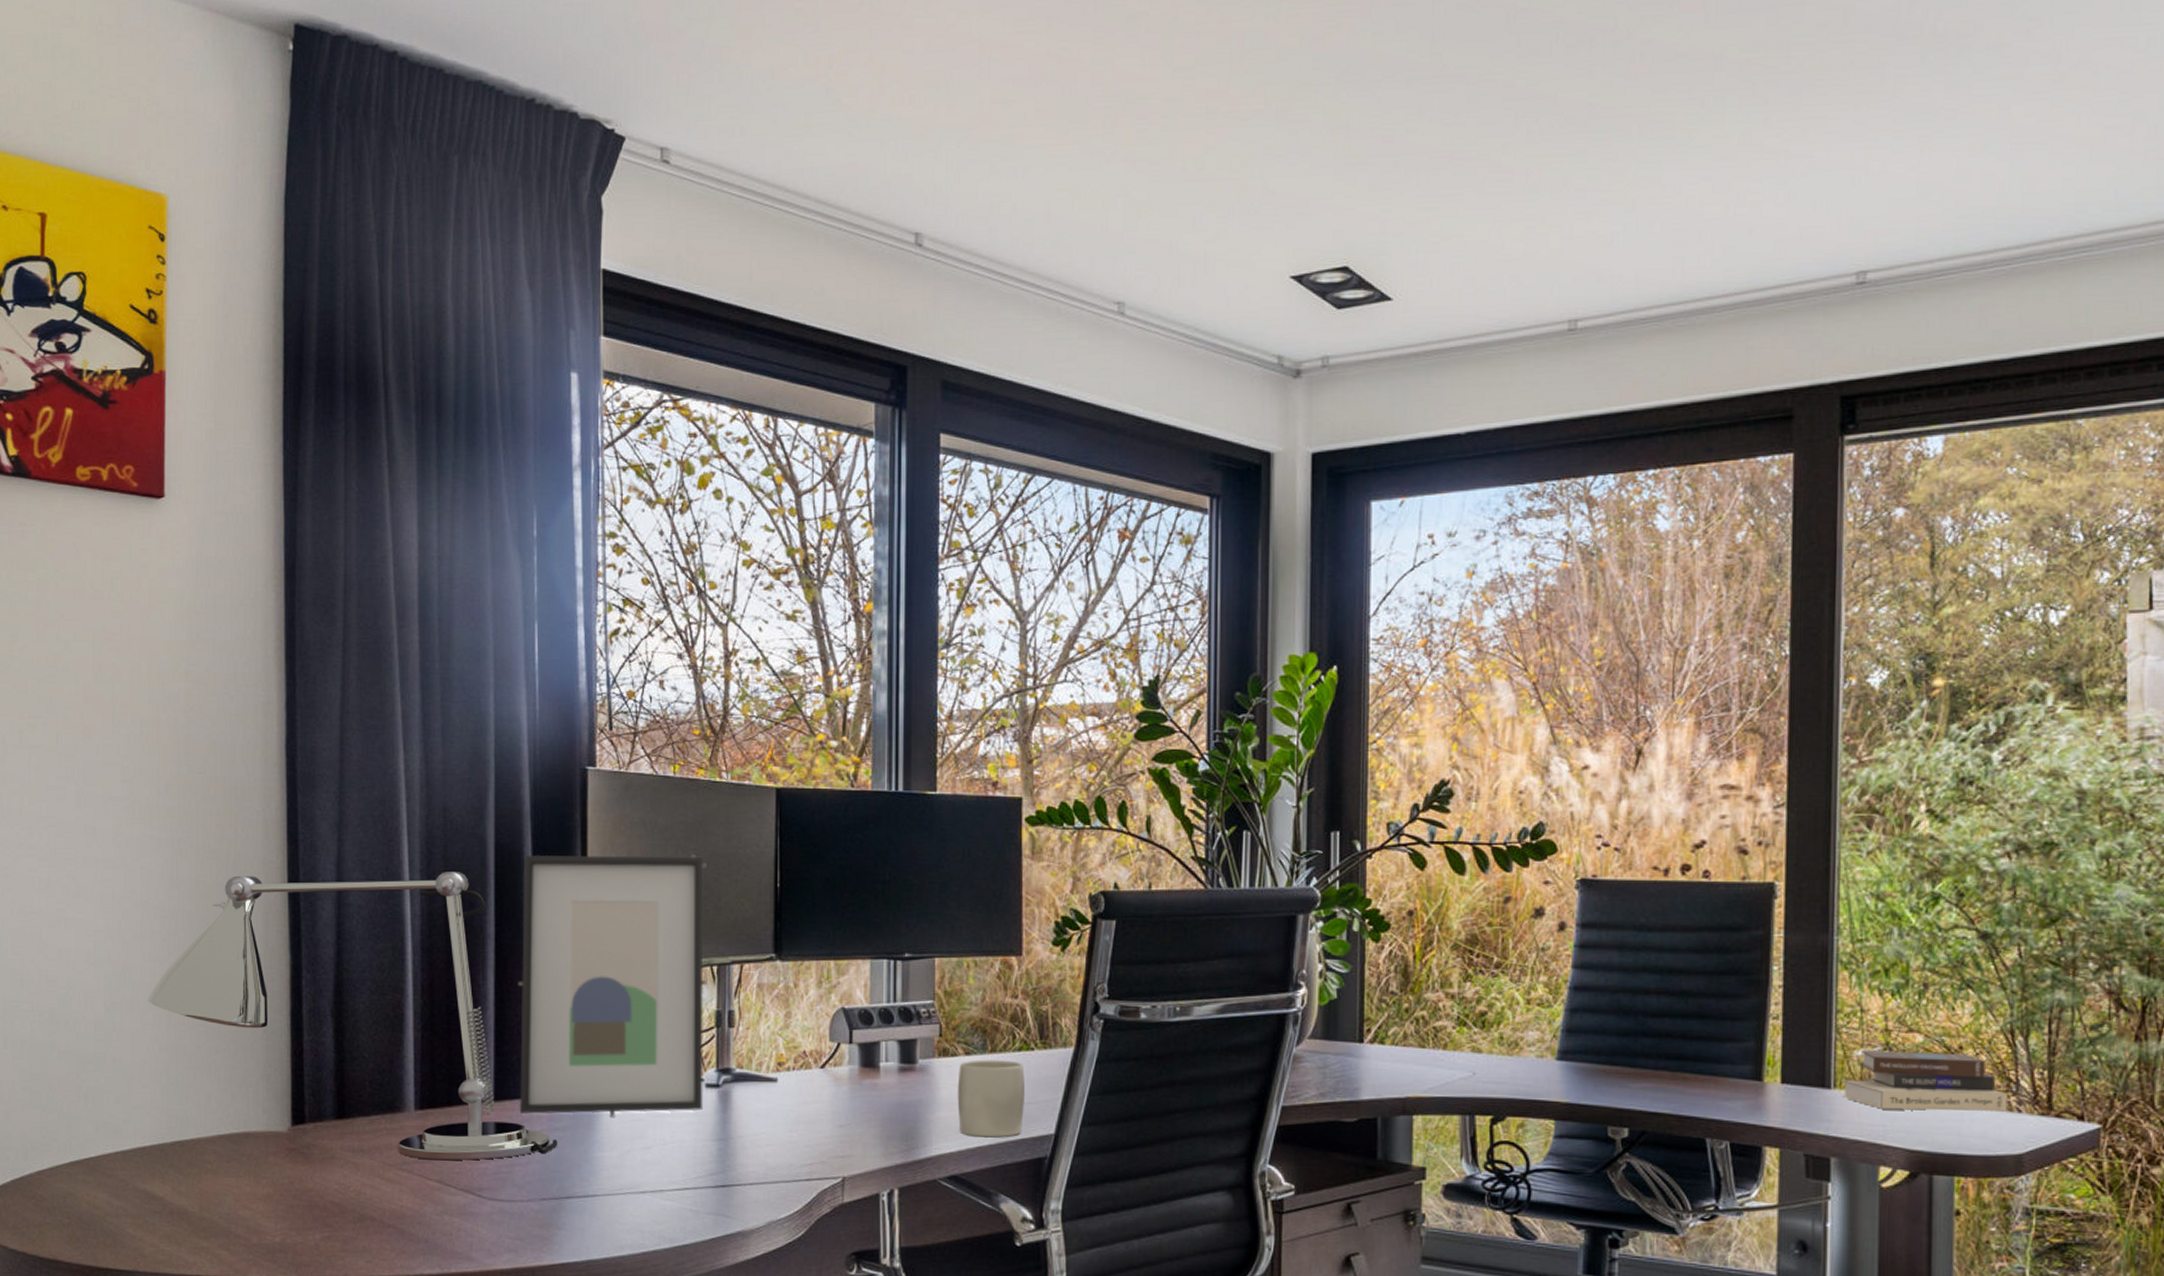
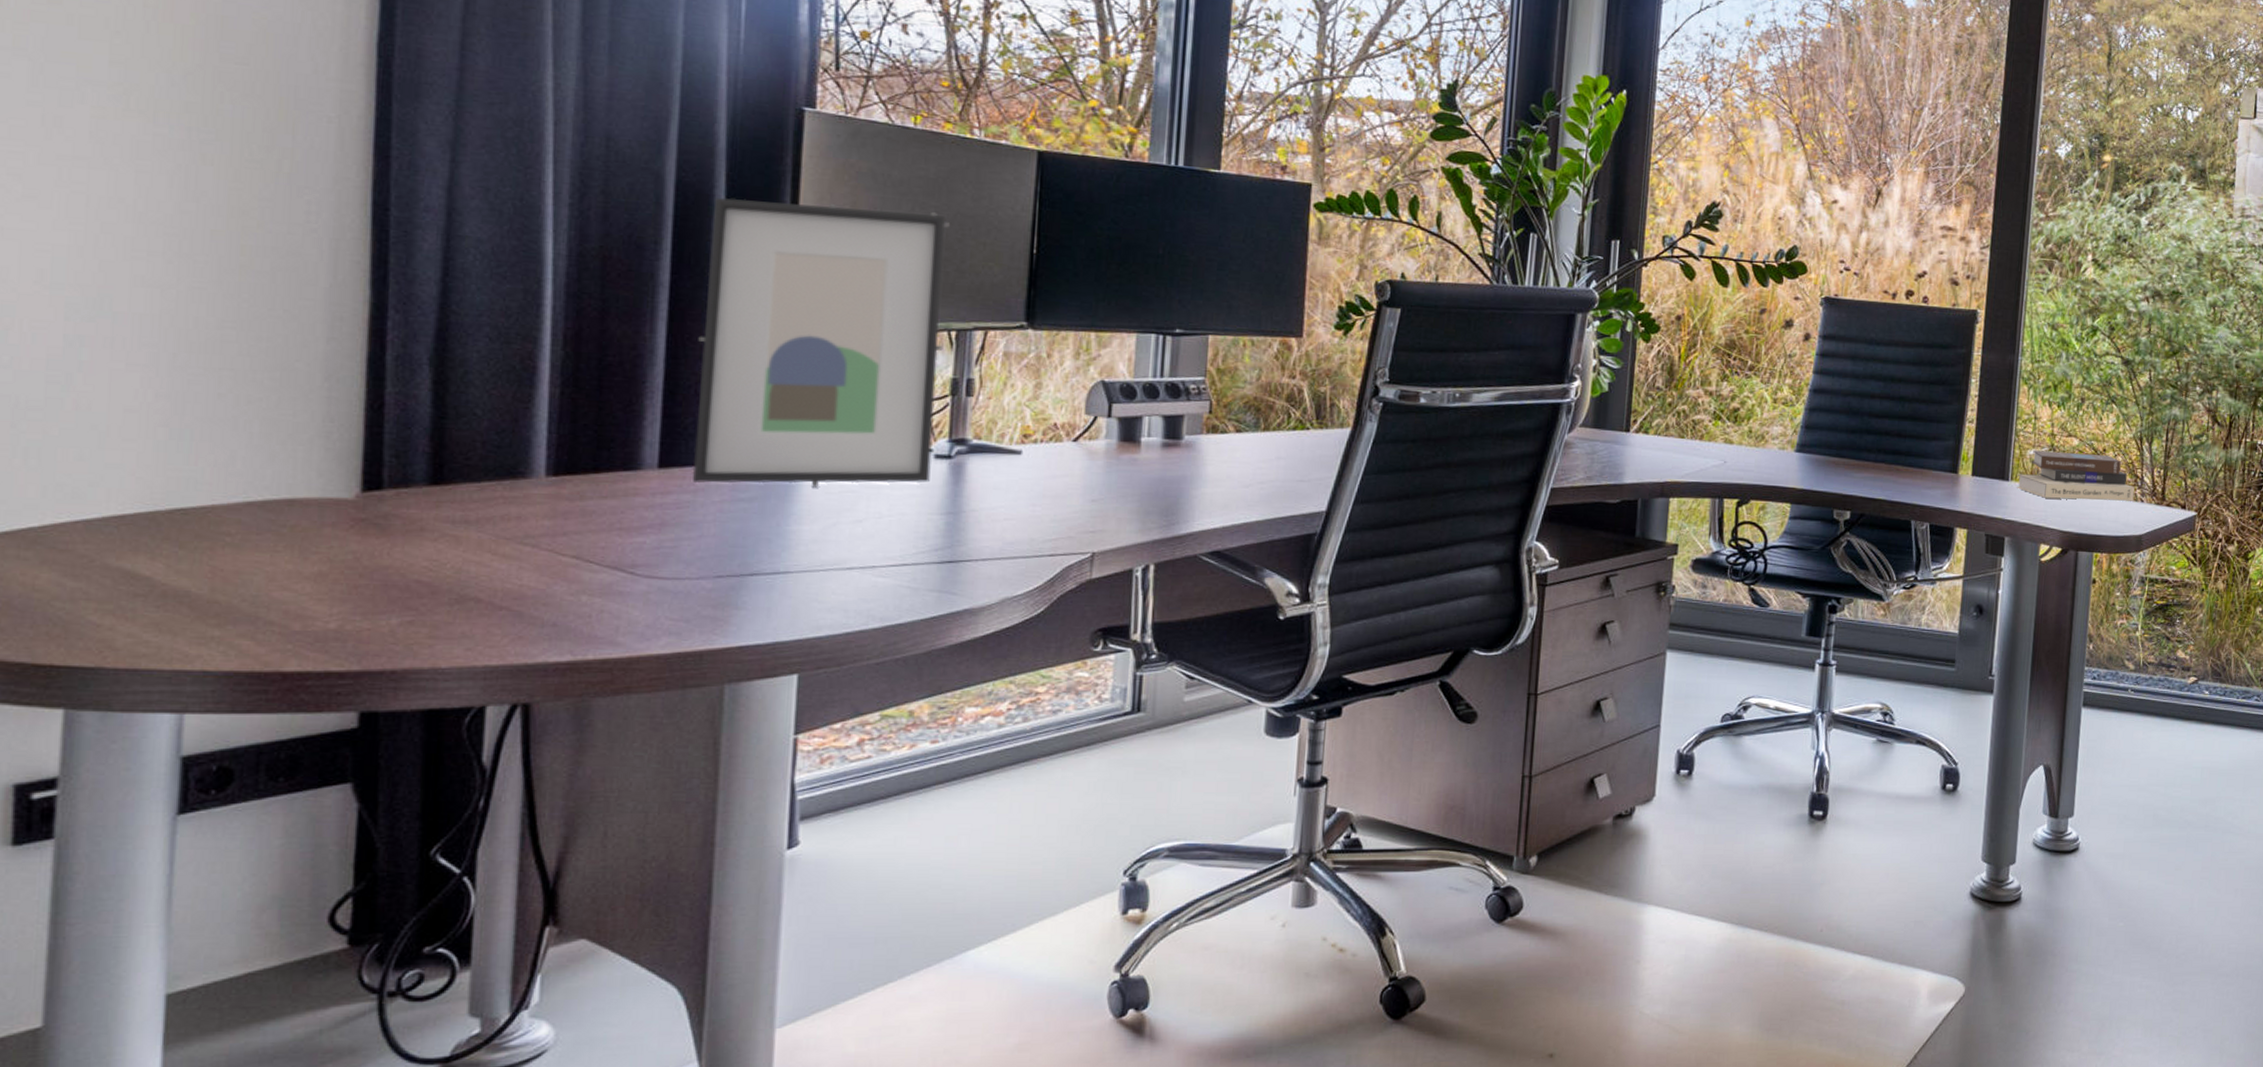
desk lamp: present [147,872,558,1161] -> none [136,192,742,534]
mug: present [957,1059,1025,1138] -> none [1224,437,1298,514]

